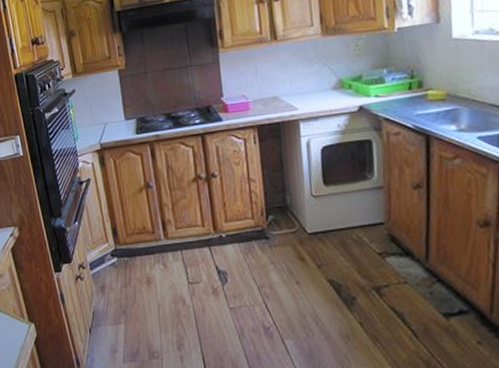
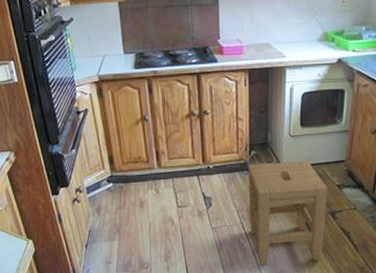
stool: none [267,225,371,357] -> present [248,161,328,266]

